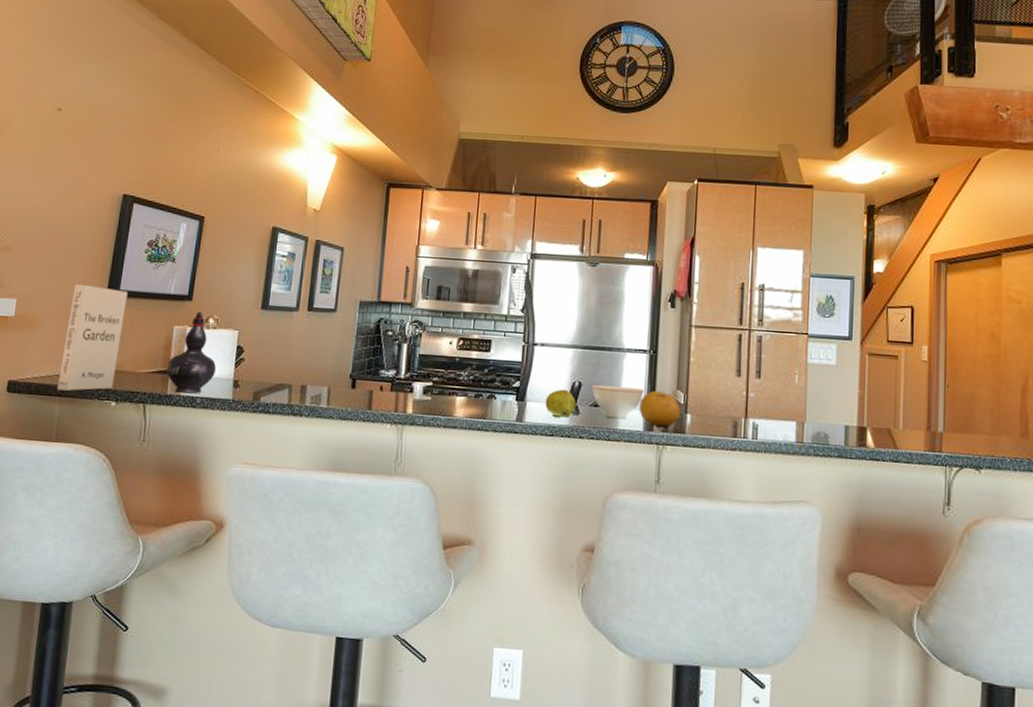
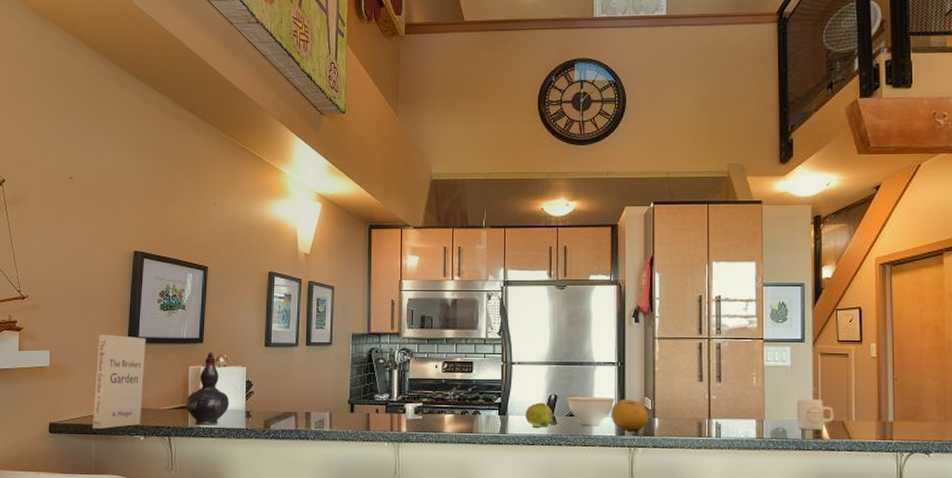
mug: none [840,402,880,438] -> present [796,399,834,431]

